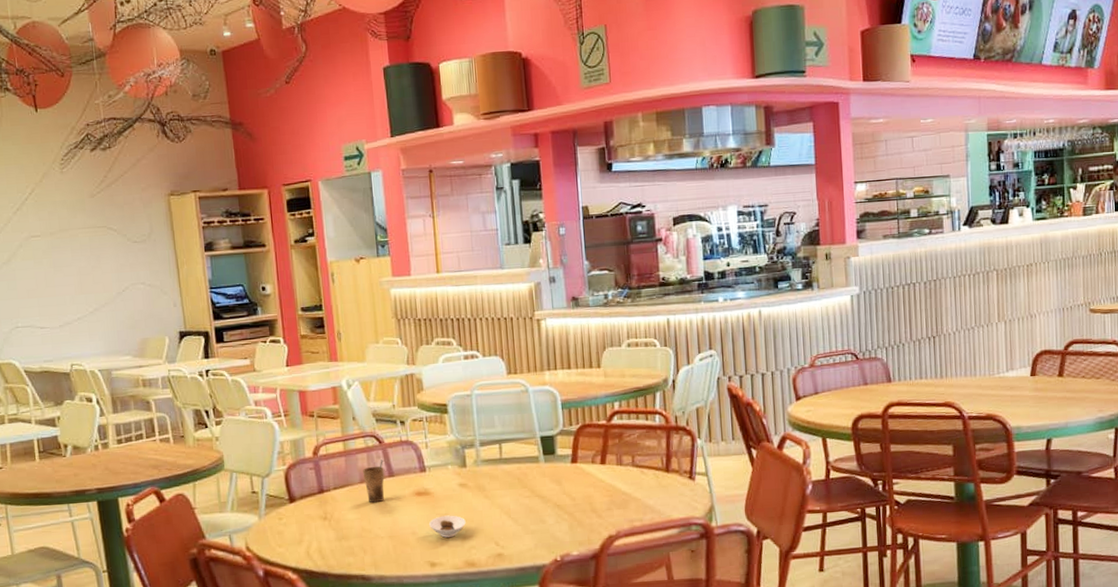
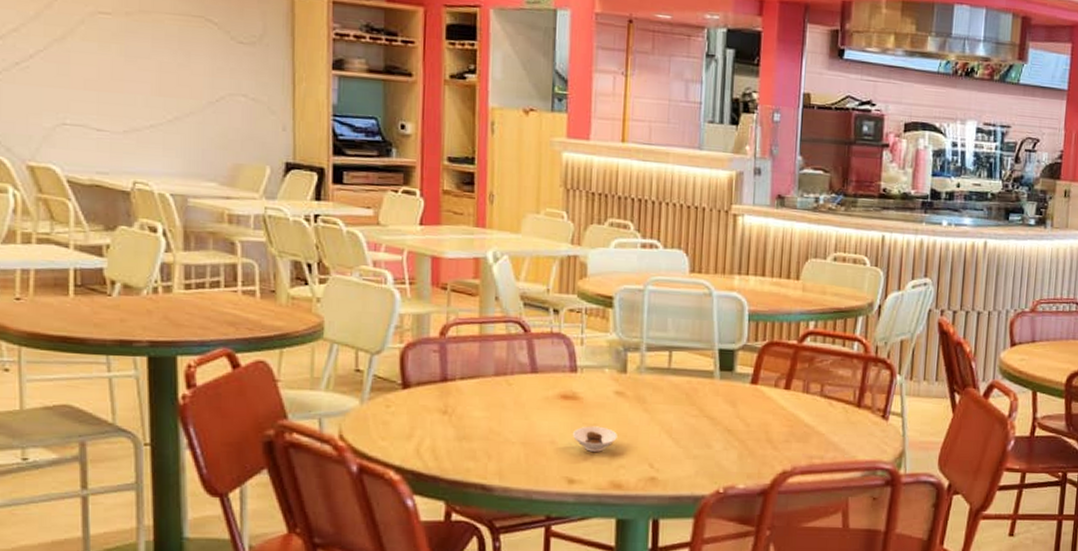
cup: present [363,459,385,503] -> none [499,351,526,402]

